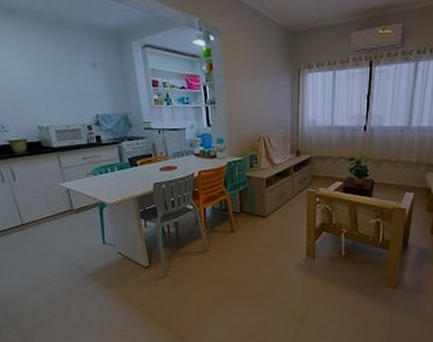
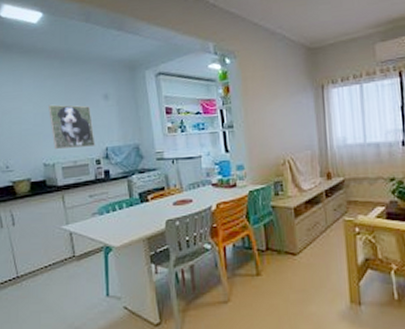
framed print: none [38,69,86,114] -> present [48,104,95,150]

